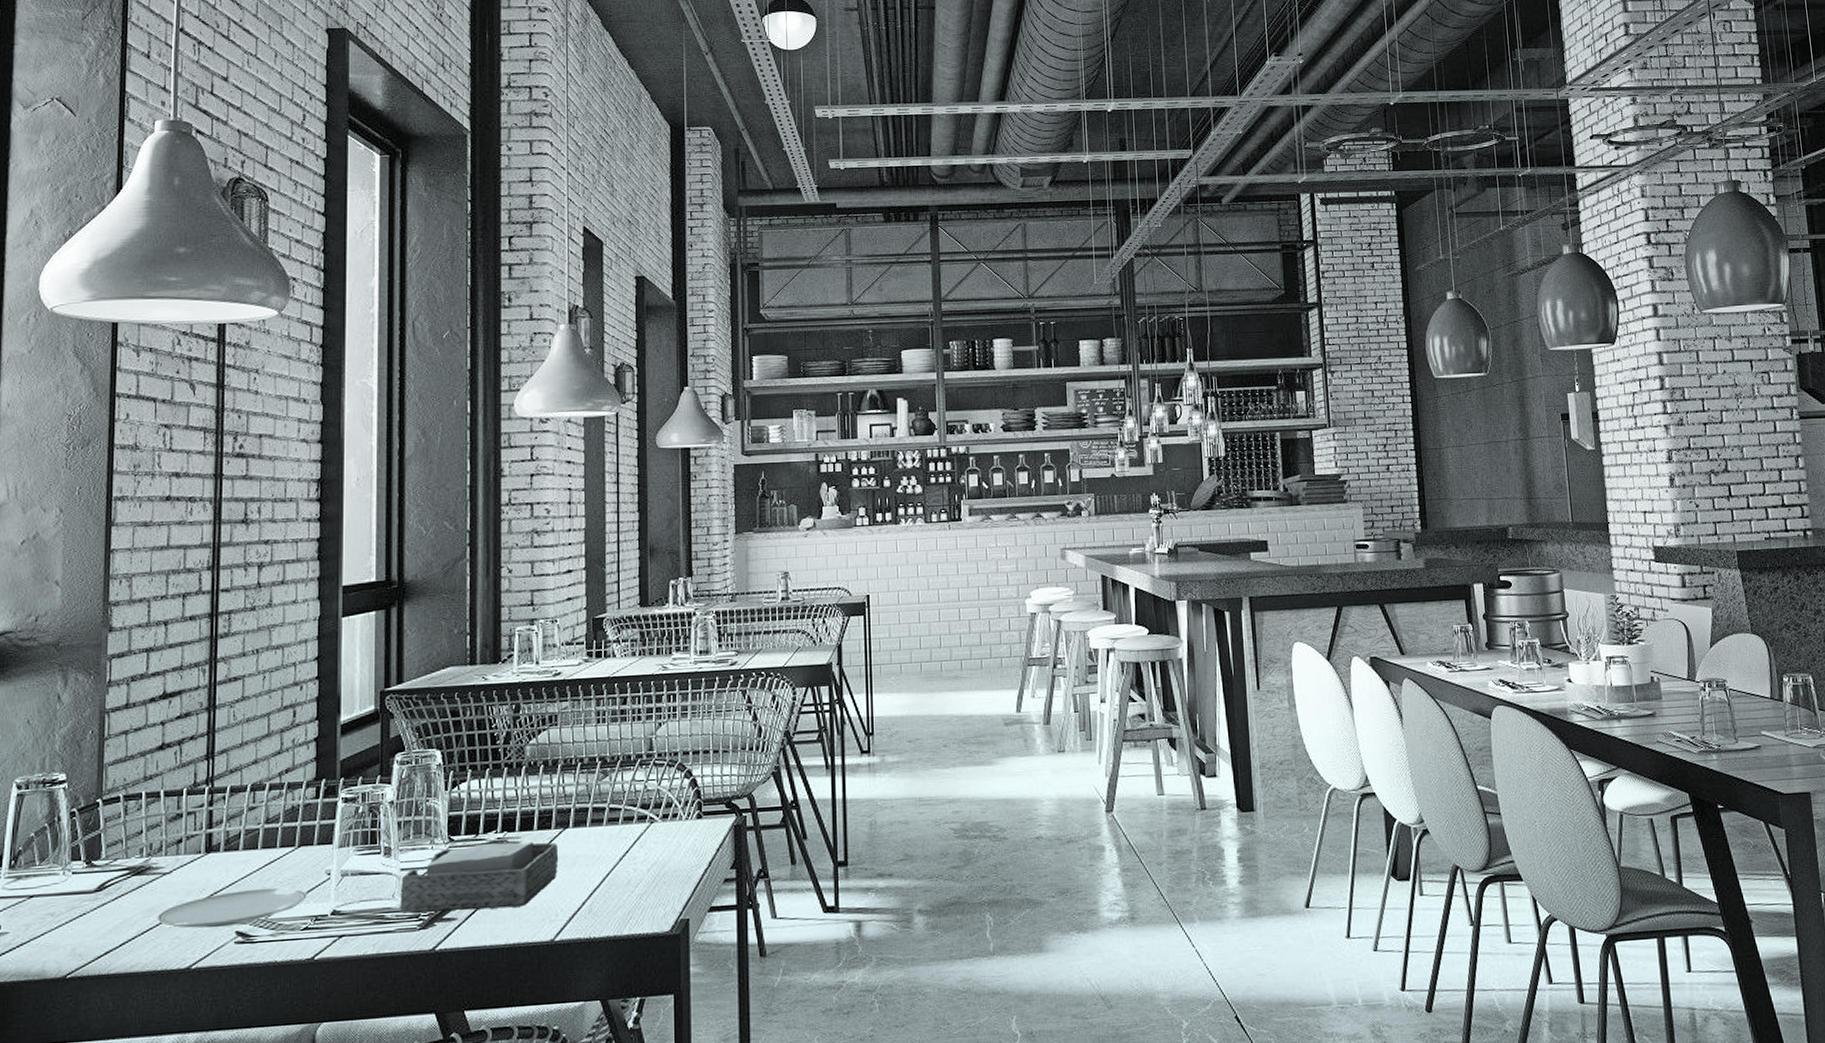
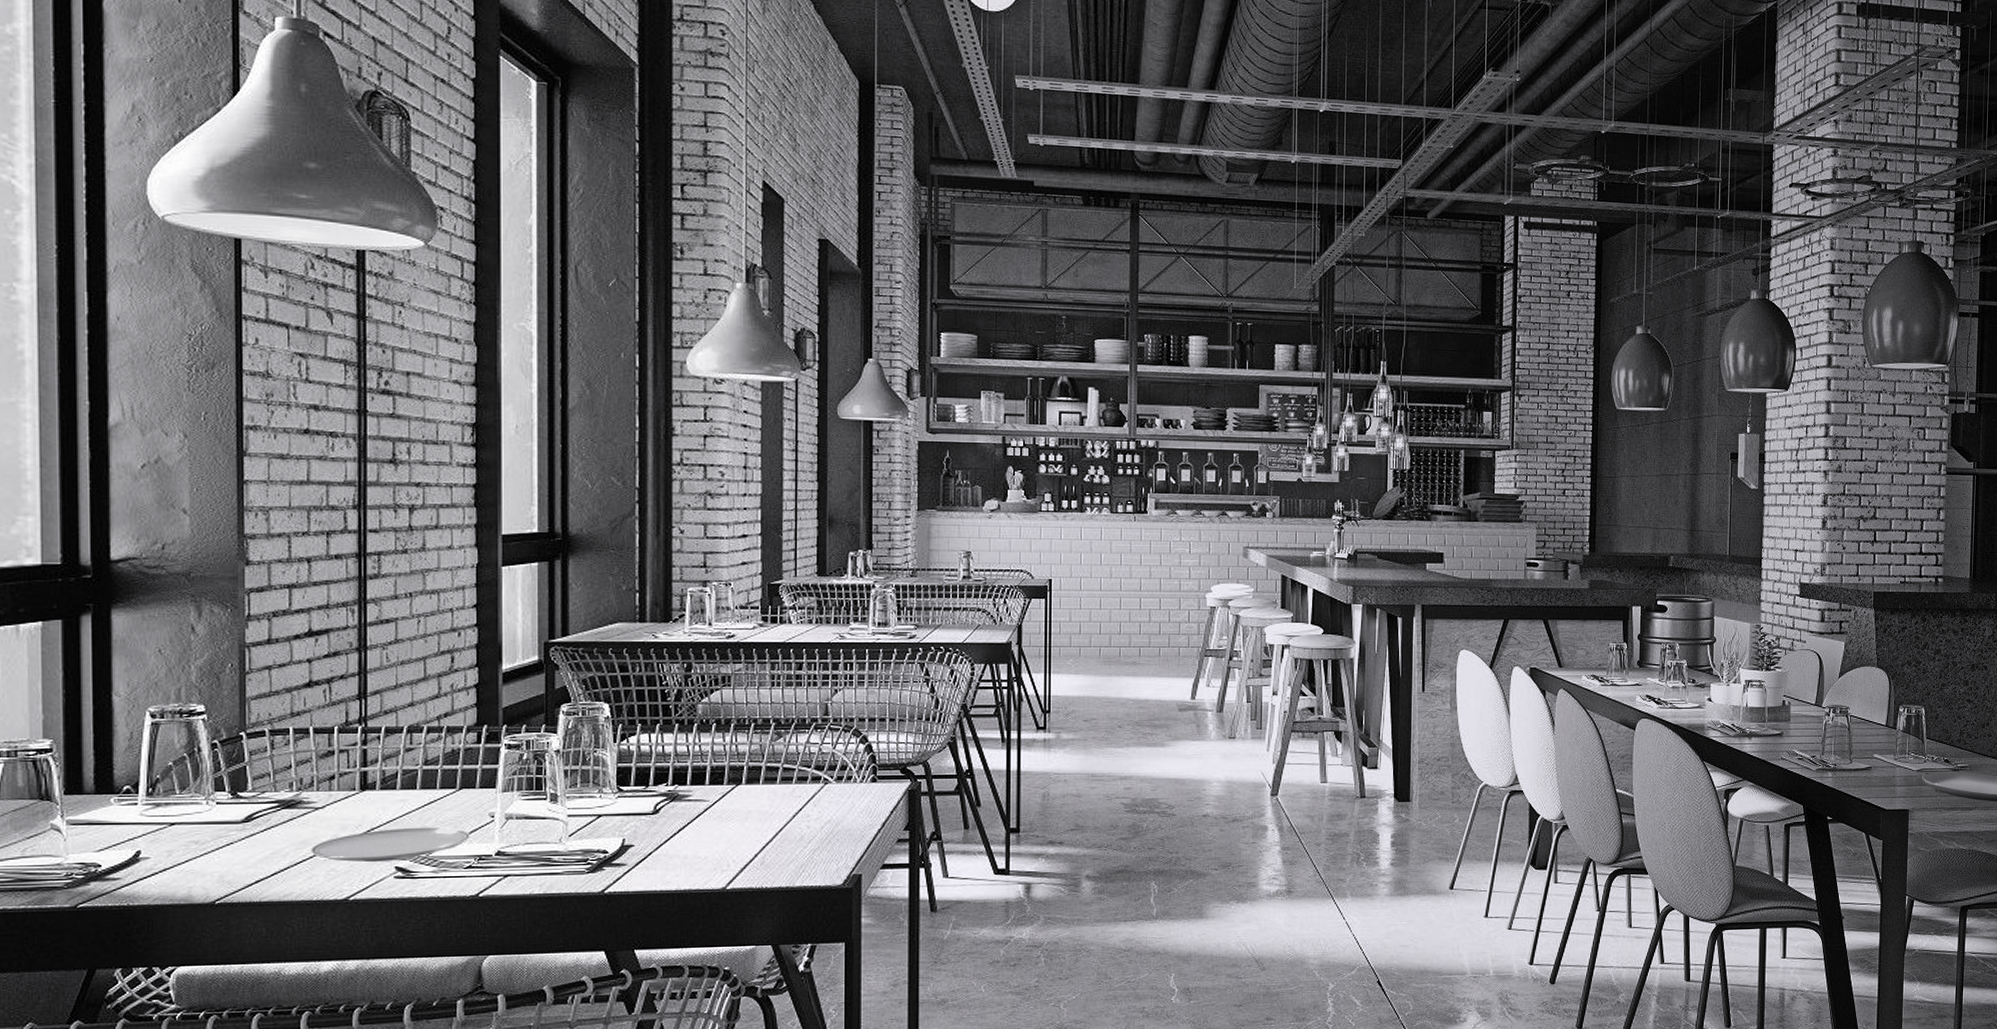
napkin holder: present [400,842,559,914] -> none [567,795,731,858]

